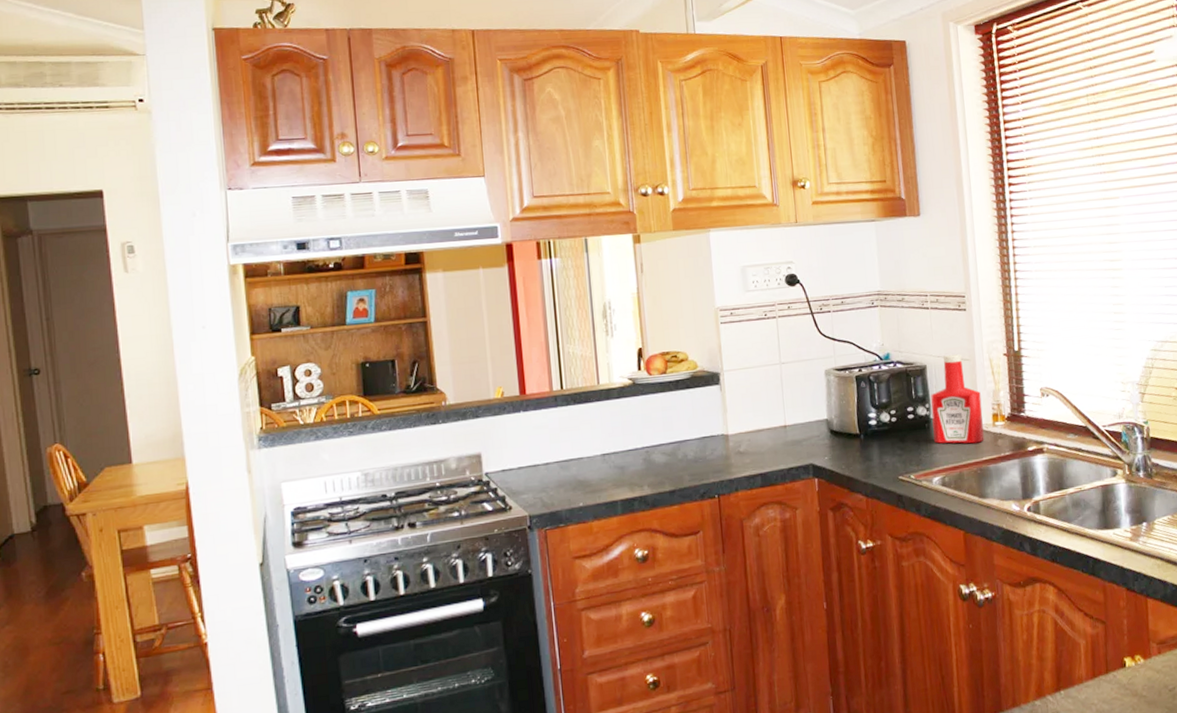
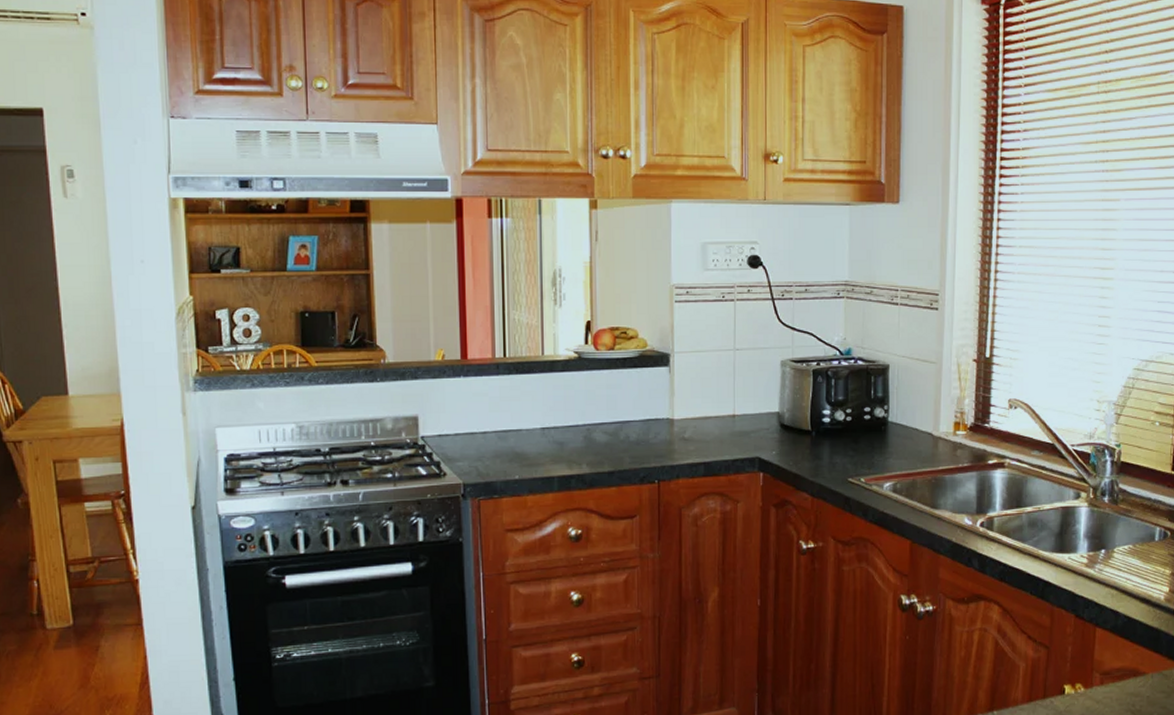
ketchup bottle: present [930,354,984,444] -> none [888,356,944,451]

